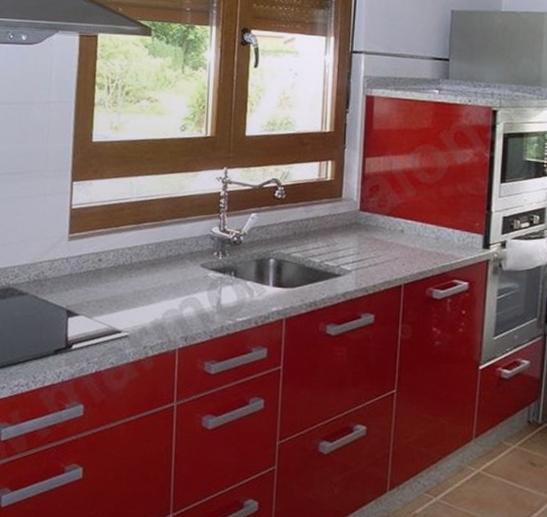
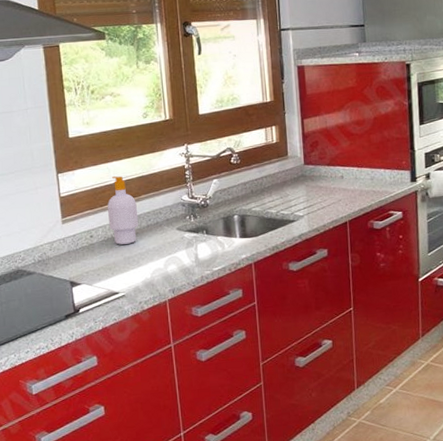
soap bottle: none [122,194,158,275] -> present [107,176,139,245]

